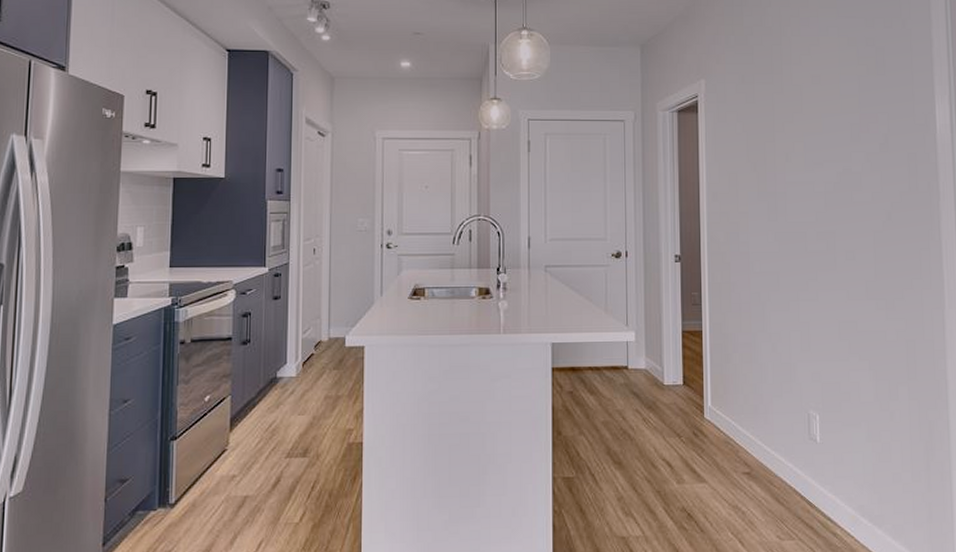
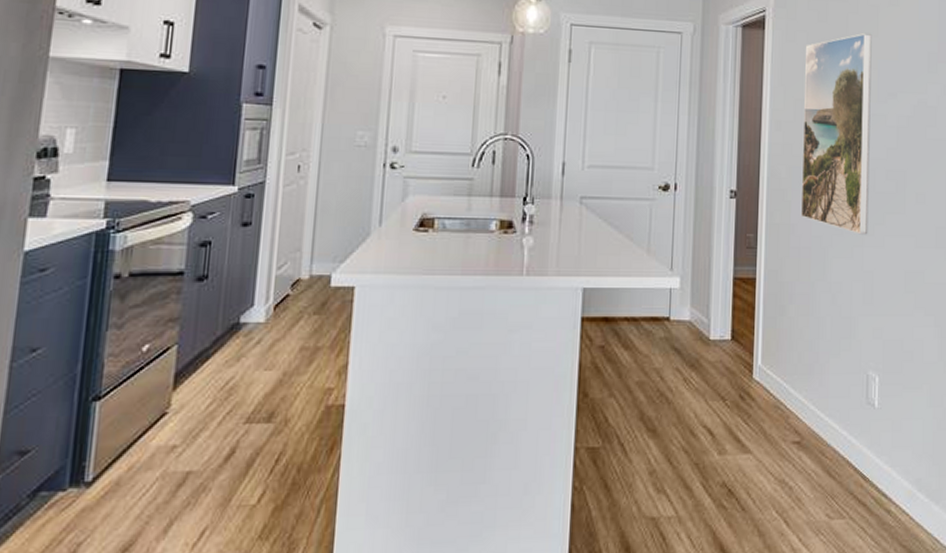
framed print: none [735,111,802,290] -> present [800,33,872,235]

